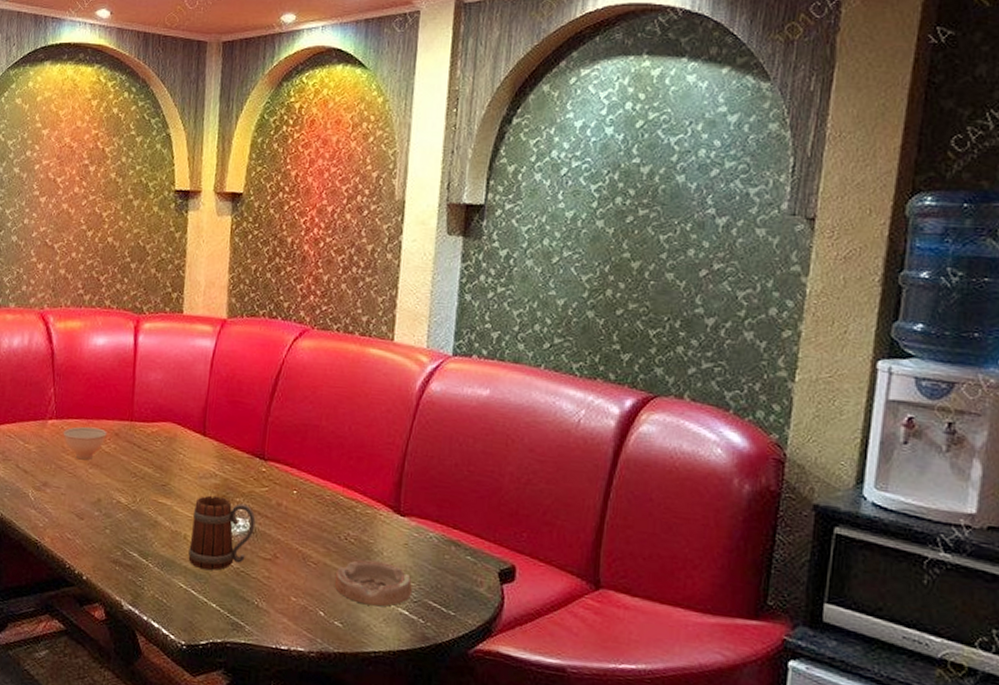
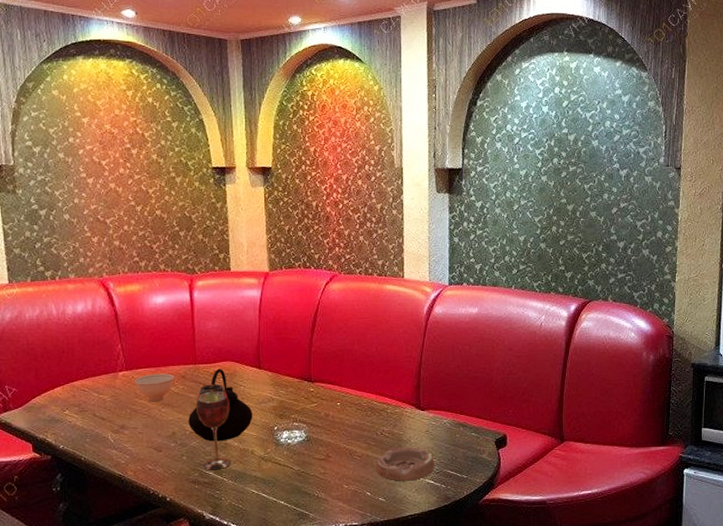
teapot: none [116,430,191,518] -> present [188,369,253,442]
wineglass: none [126,447,166,552] -> present [196,383,231,470]
beer mug: present [188,495,256,570] -> none [257,416,309,475]

